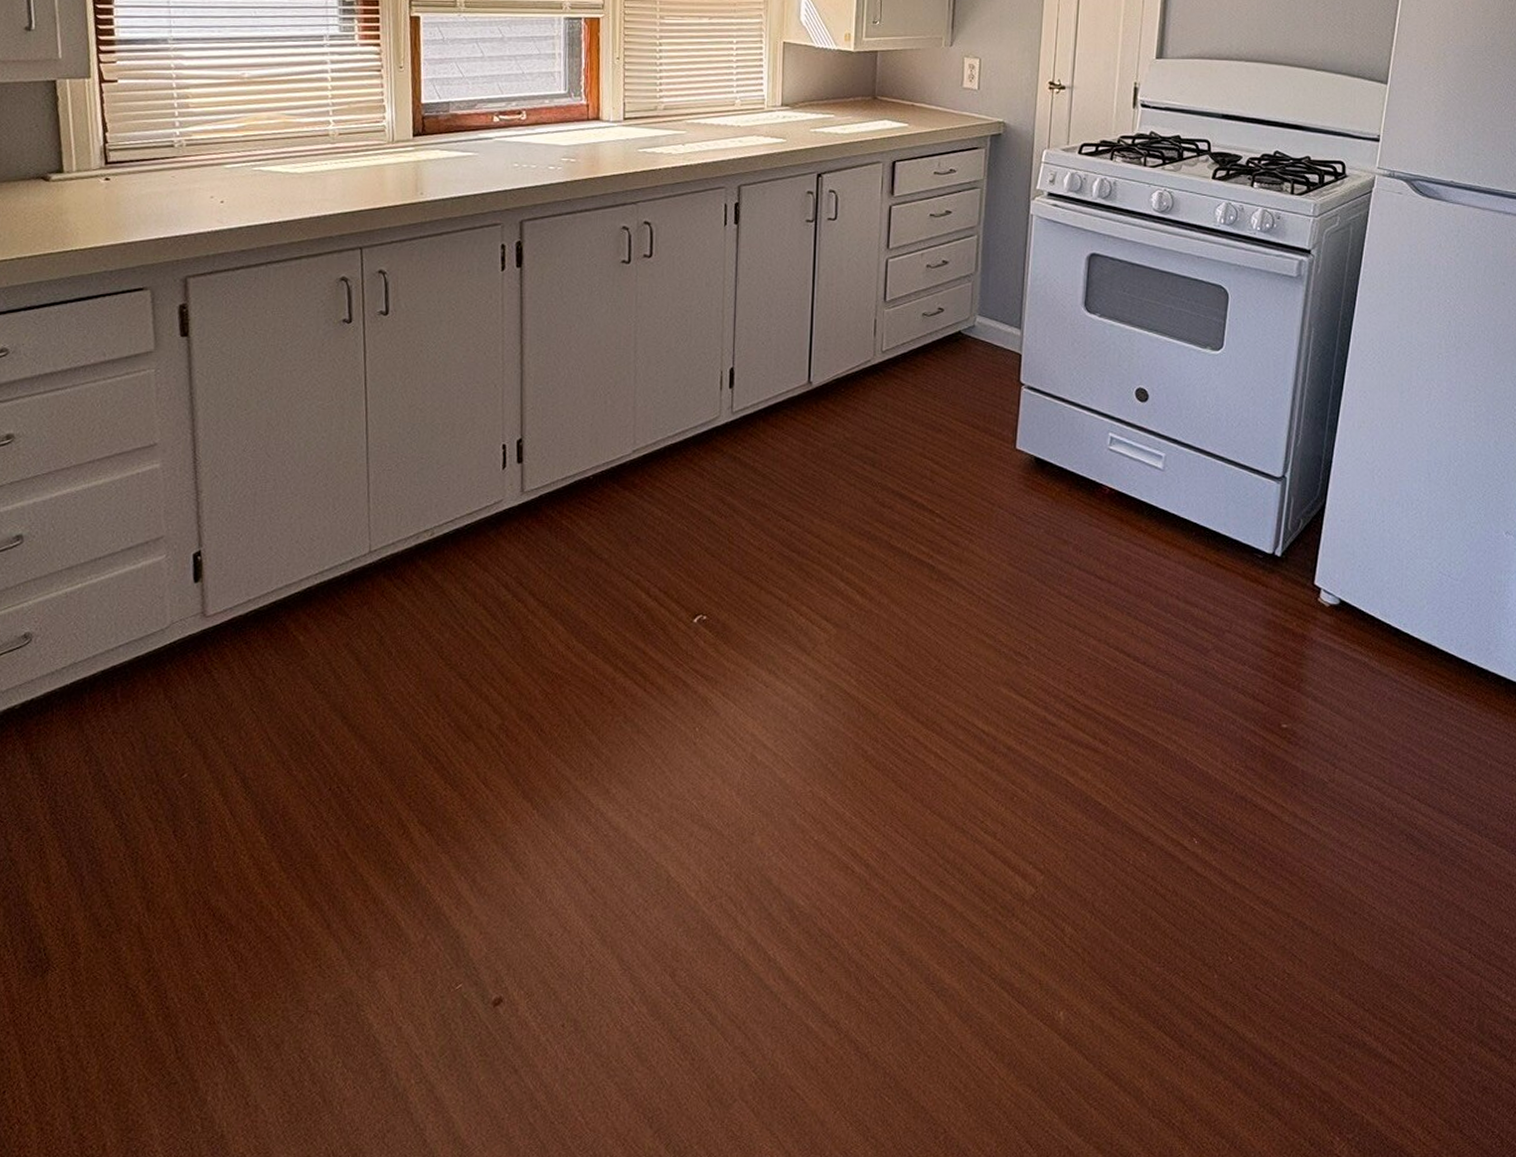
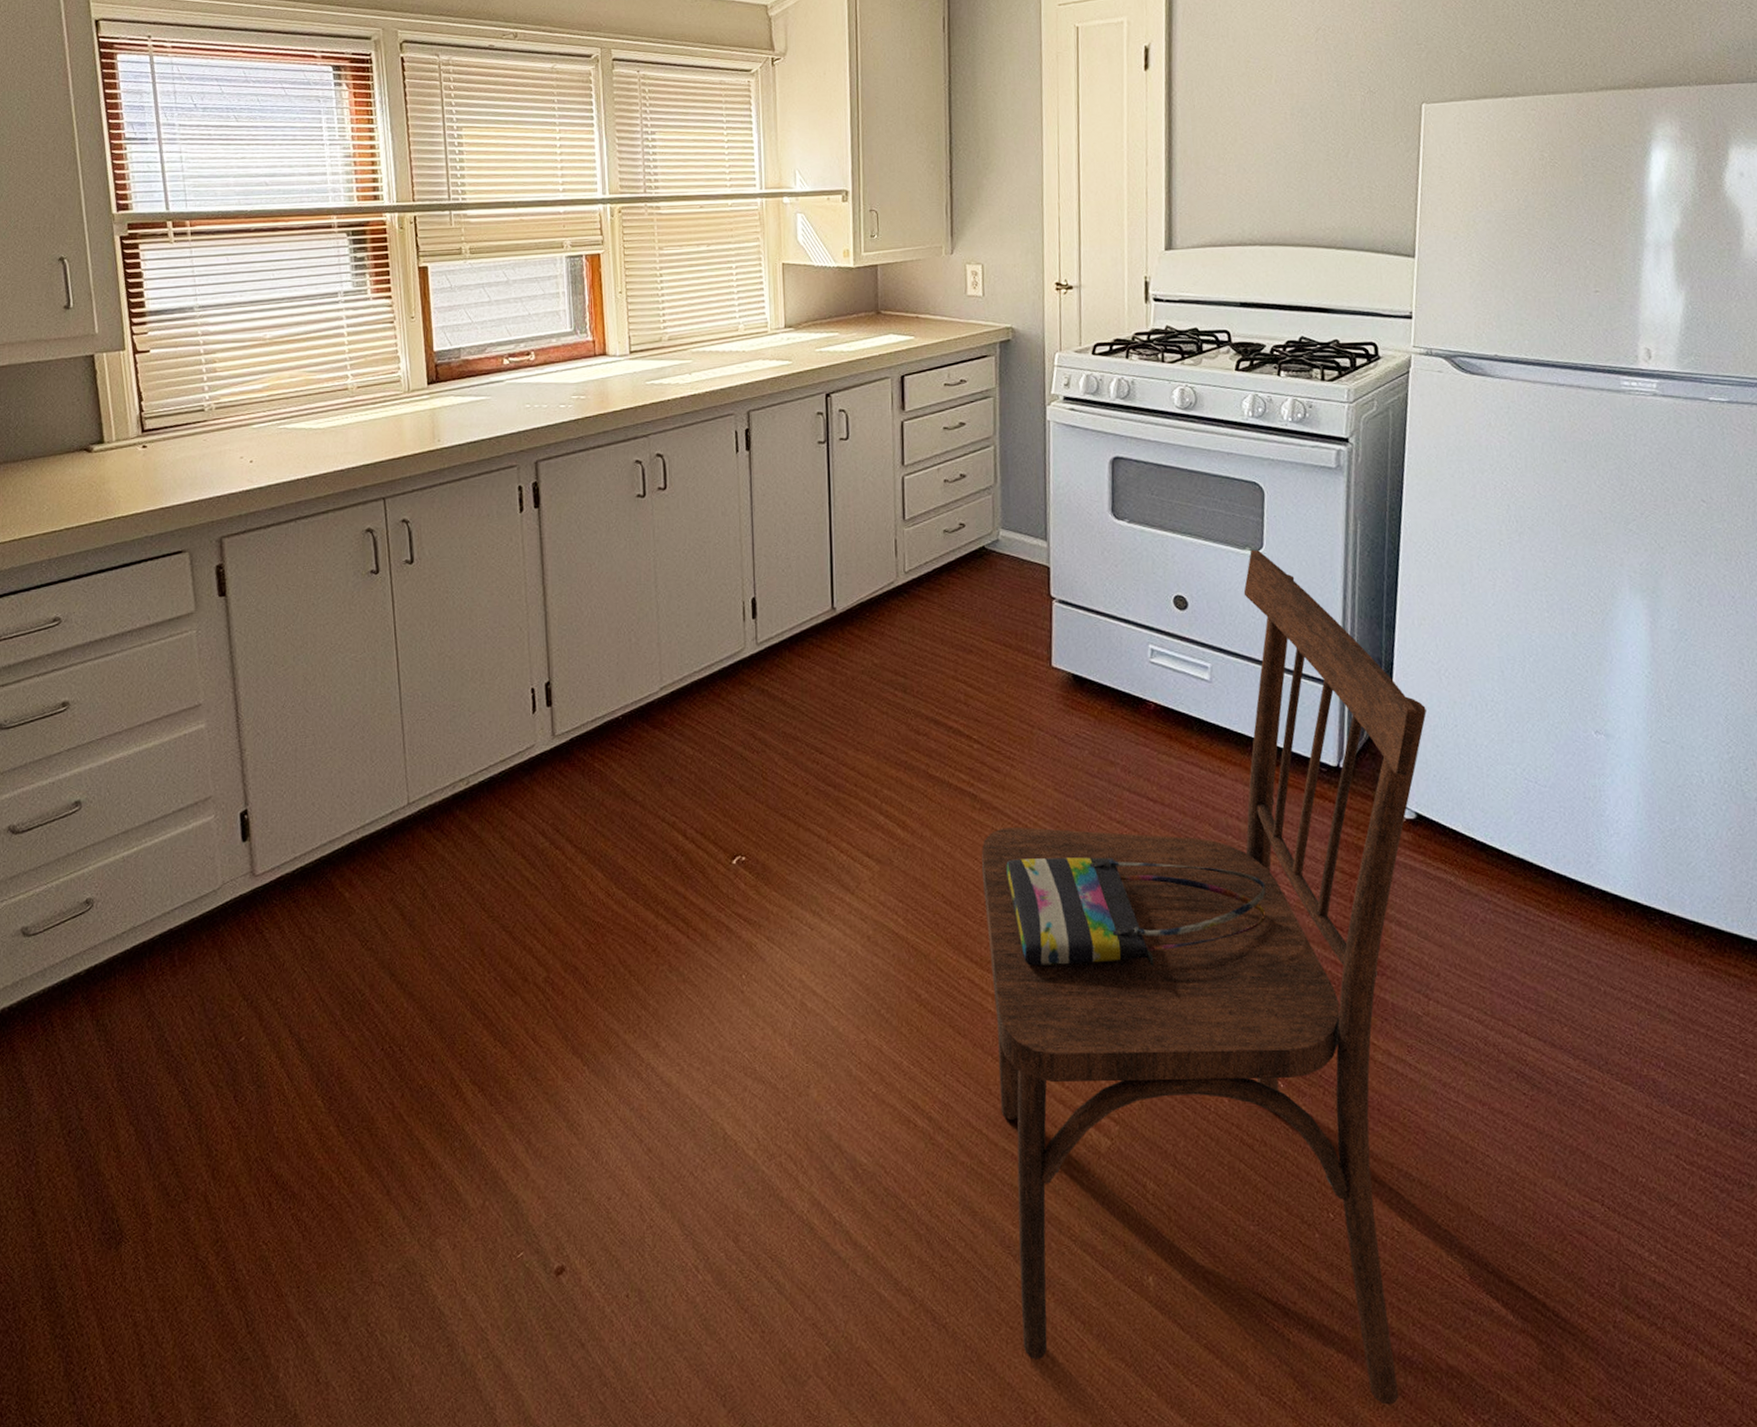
dining chair: none [934,349,1358,1126] -> present [981,549,1427,1405]
tote bag: none [957,628,1197,732] -> present [1006,857,1266,967]

